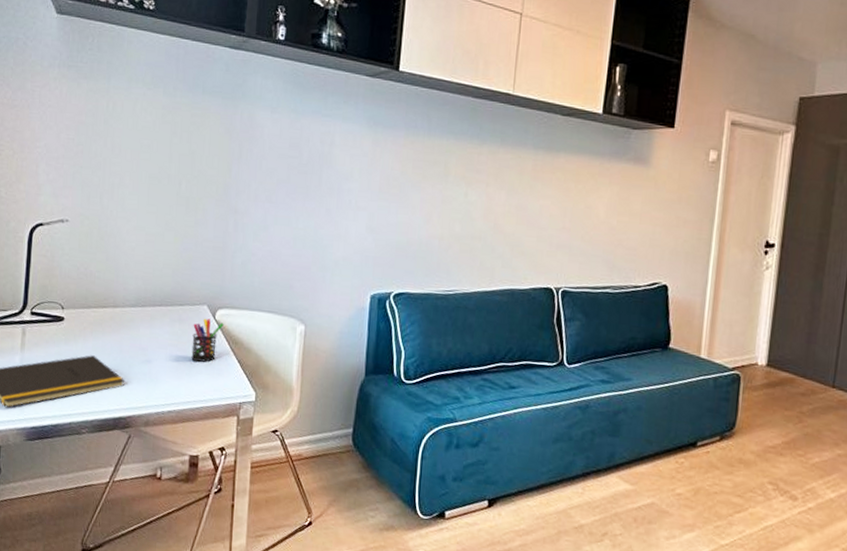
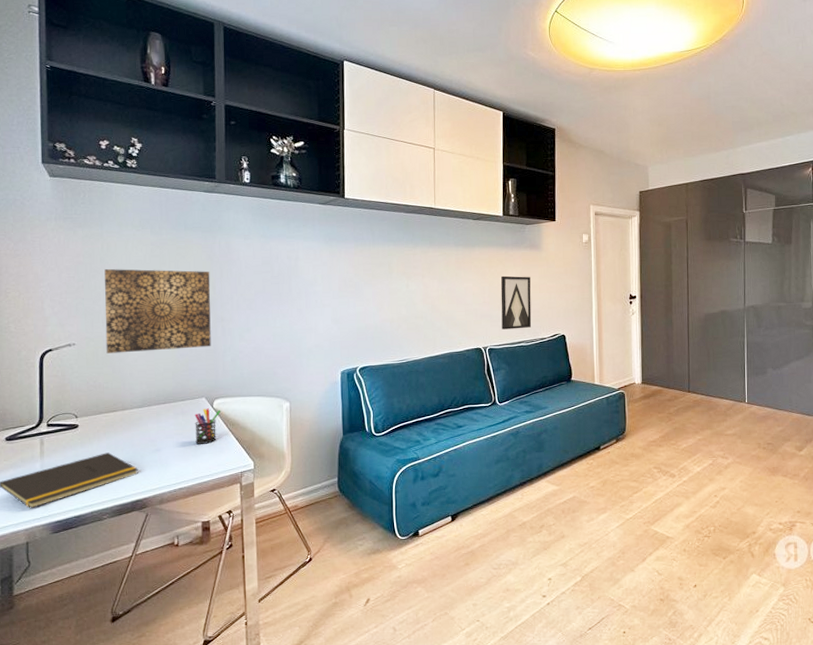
wall art: none [101,133,227,244] -> present [104,269,211,354]
wall art: none [583,195,630,270] -> present [500,275,532,330]

